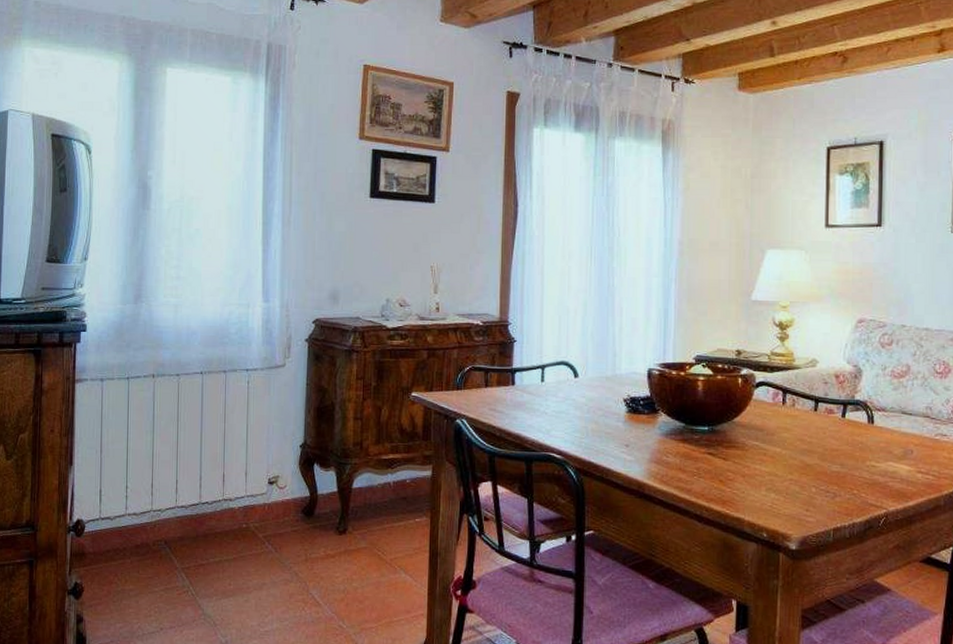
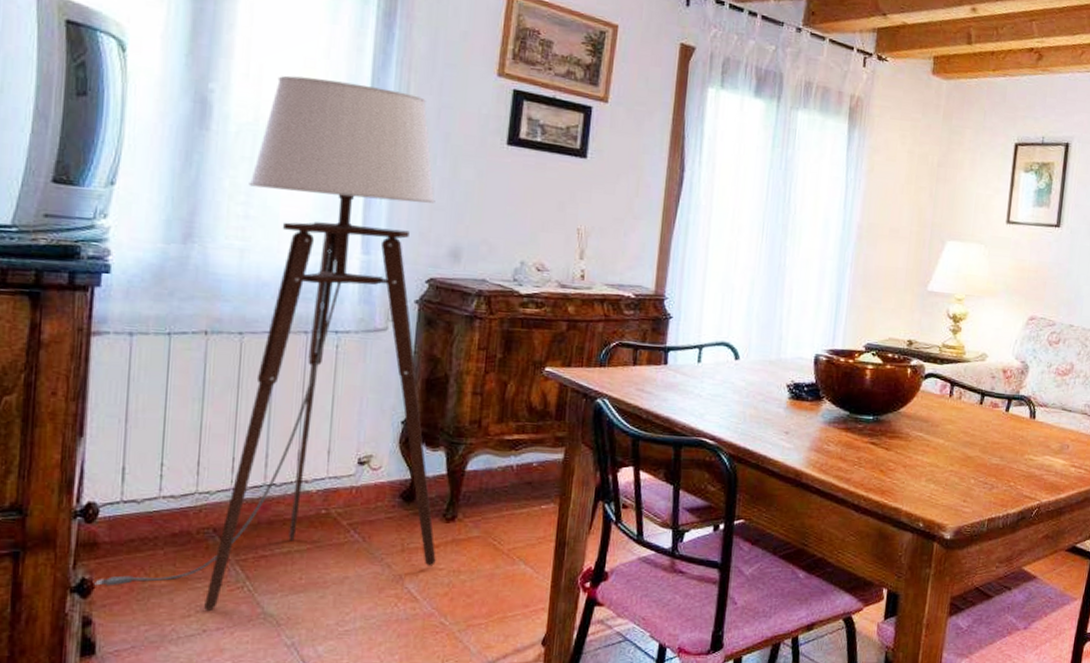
floor lamp: none [84,158,333,611] -> present [94,75,436,611]

